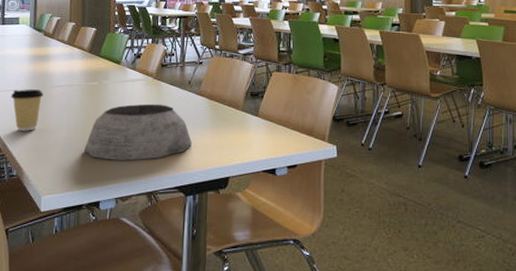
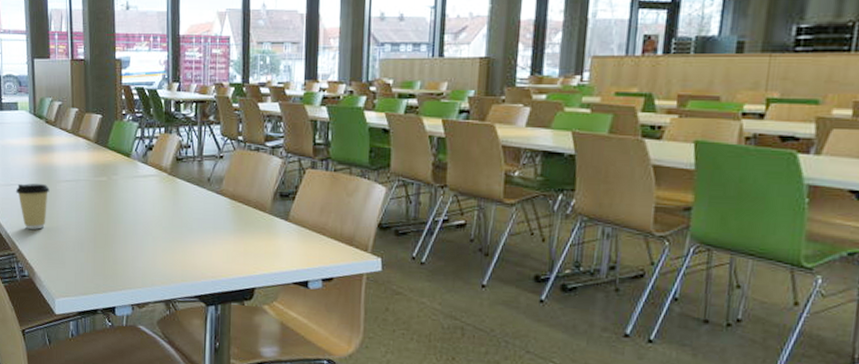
plant pot: present [84,103,193,161] -> none [96,203,214,265]

